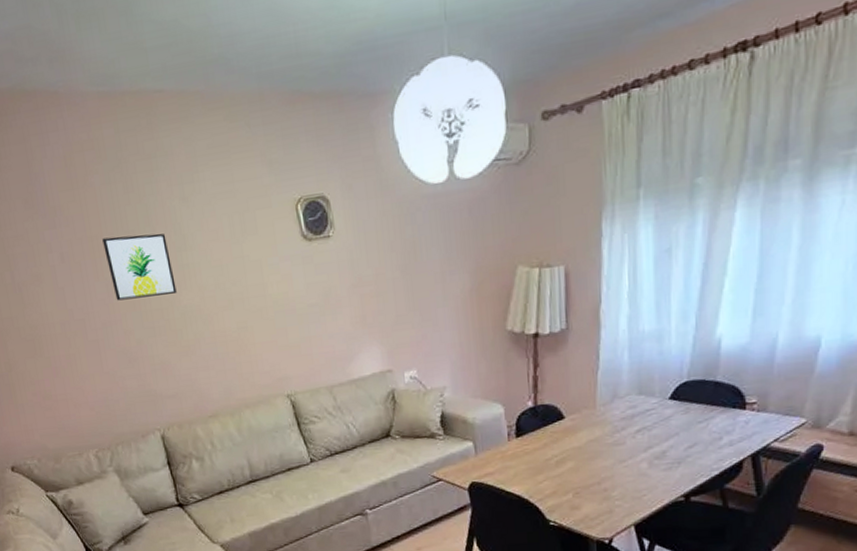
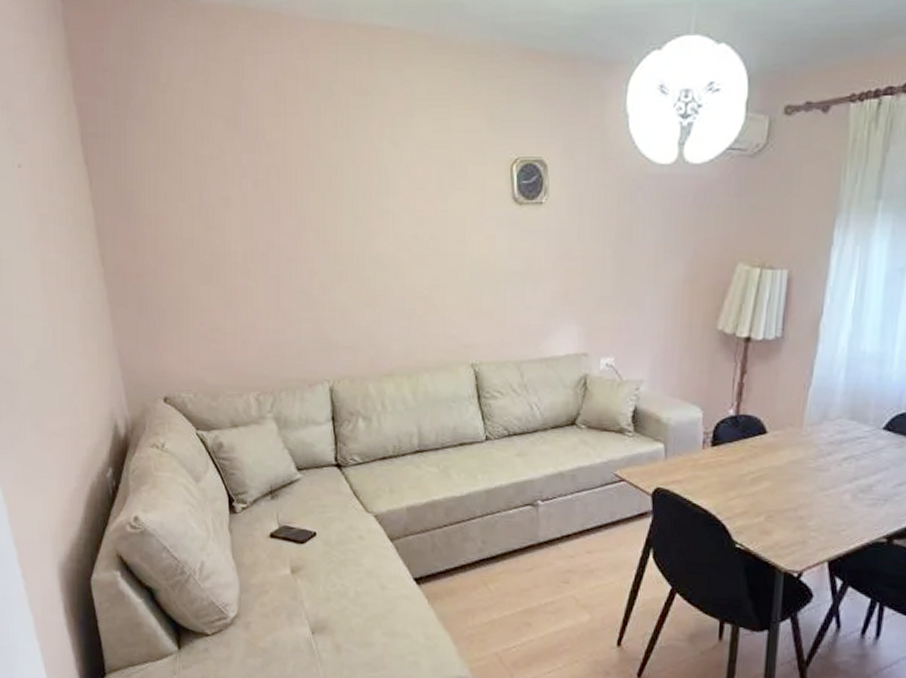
wall art: present [102,233,177,301] -> none [302,171,371,239]

